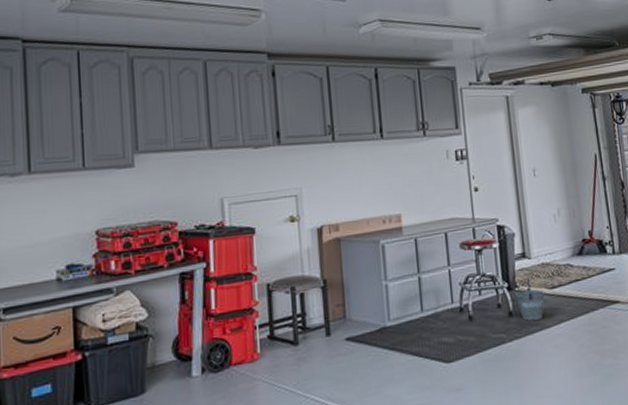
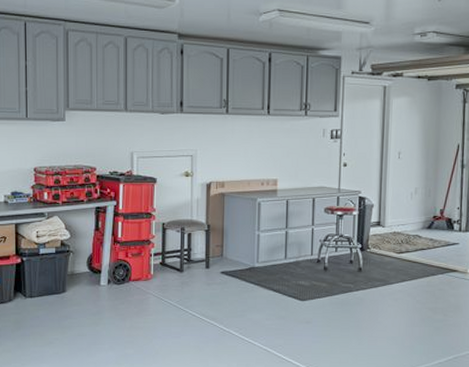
bucket: present [514,277,545,321] -> none [366,242,393,277]

